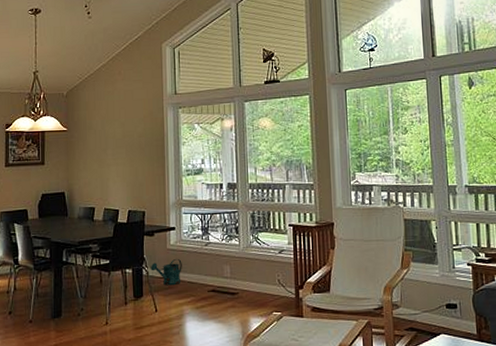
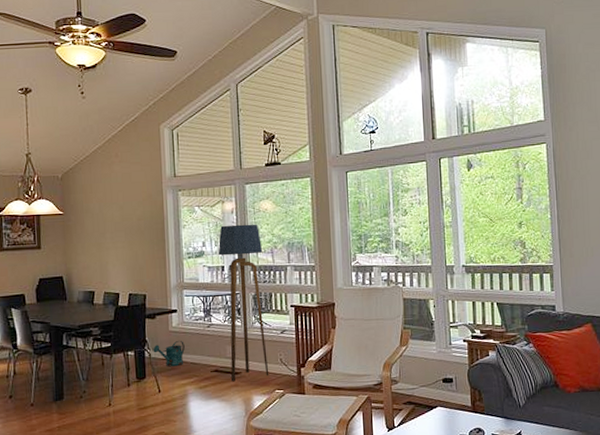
floor lamp: none [216,141,267,303] -> present [218,224,269,382]

